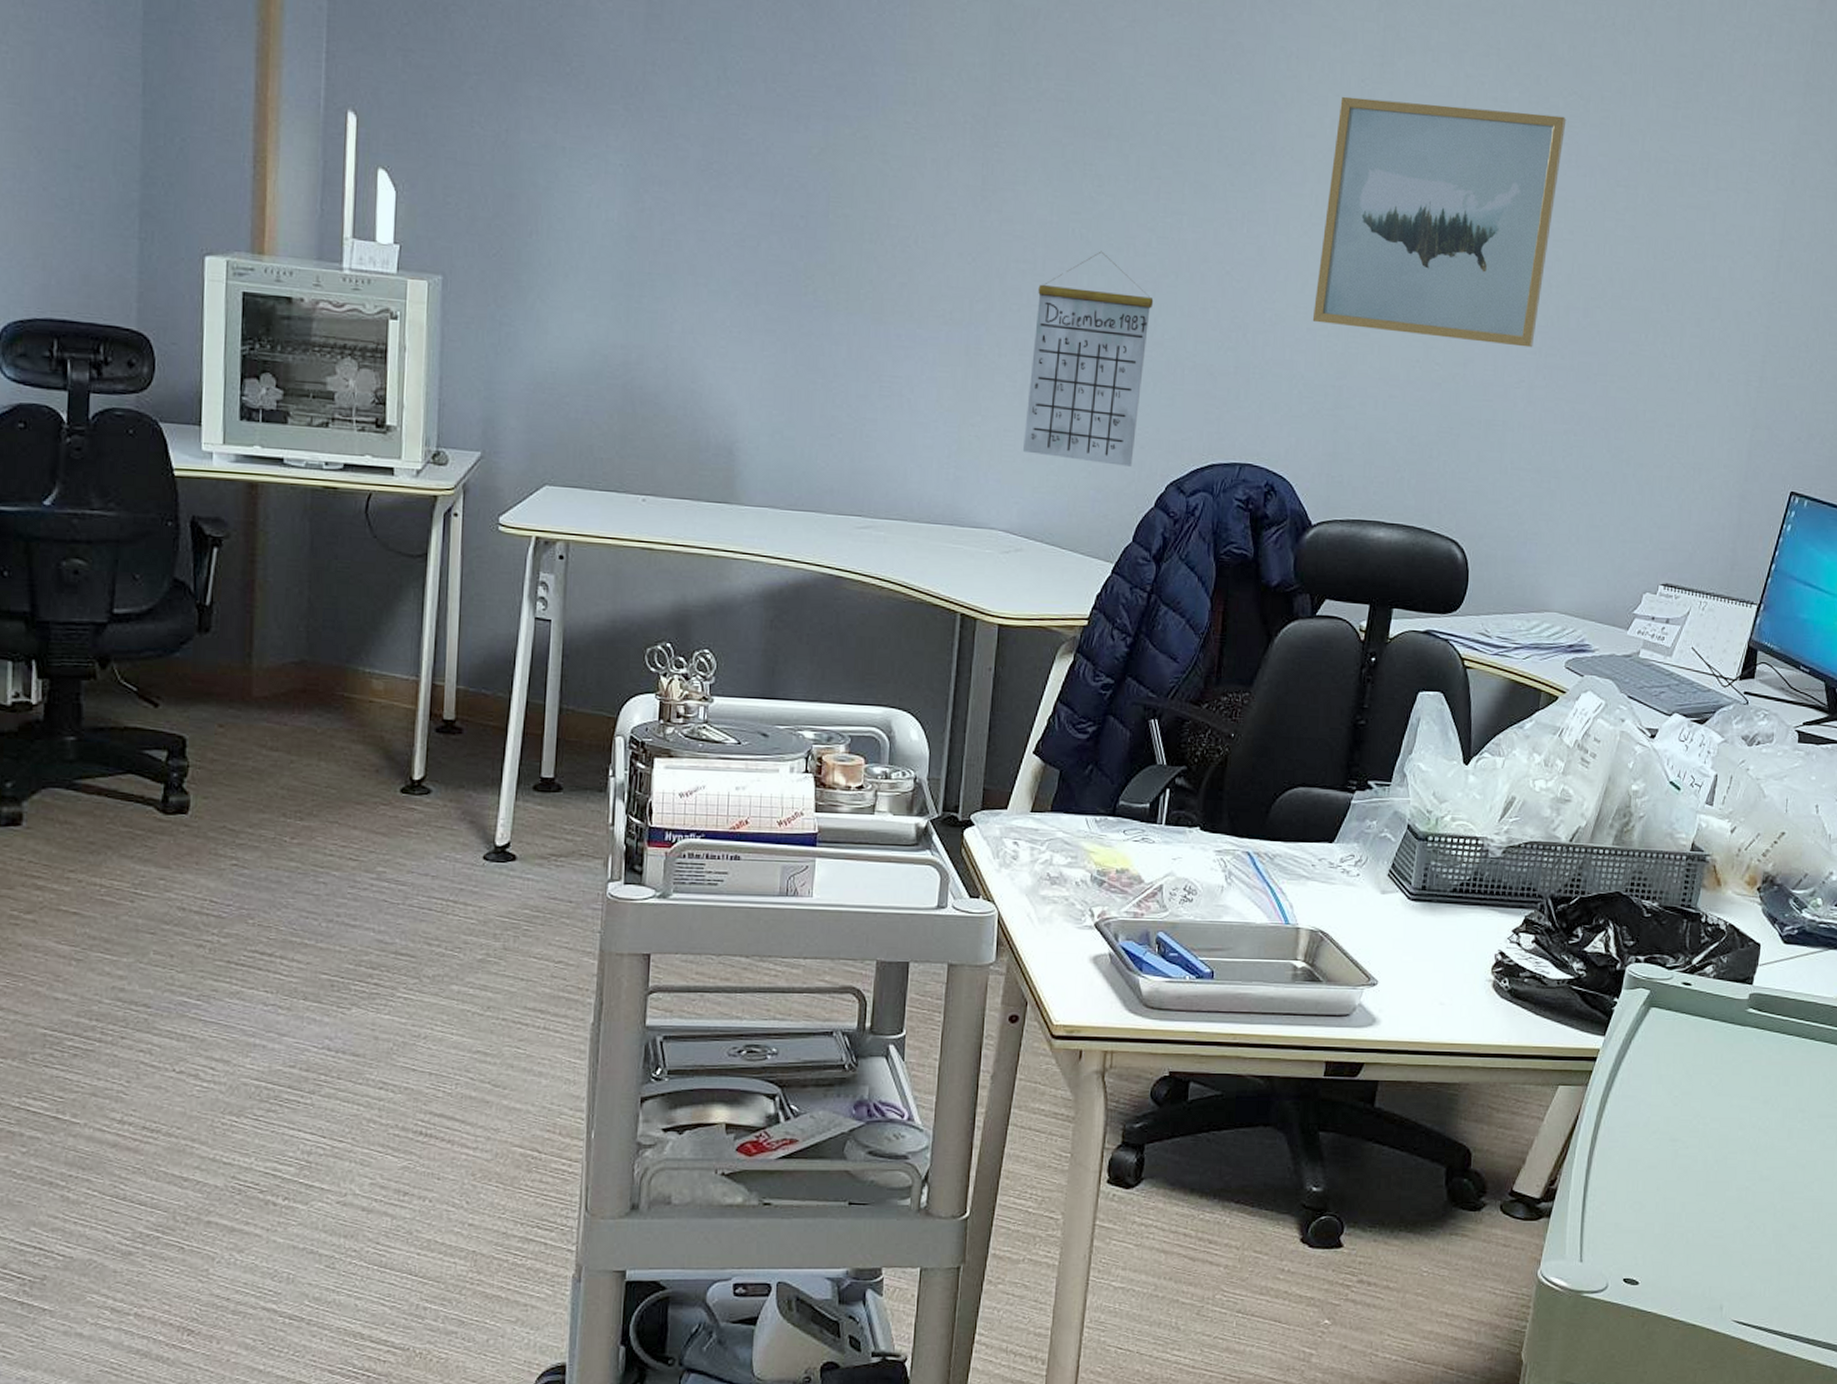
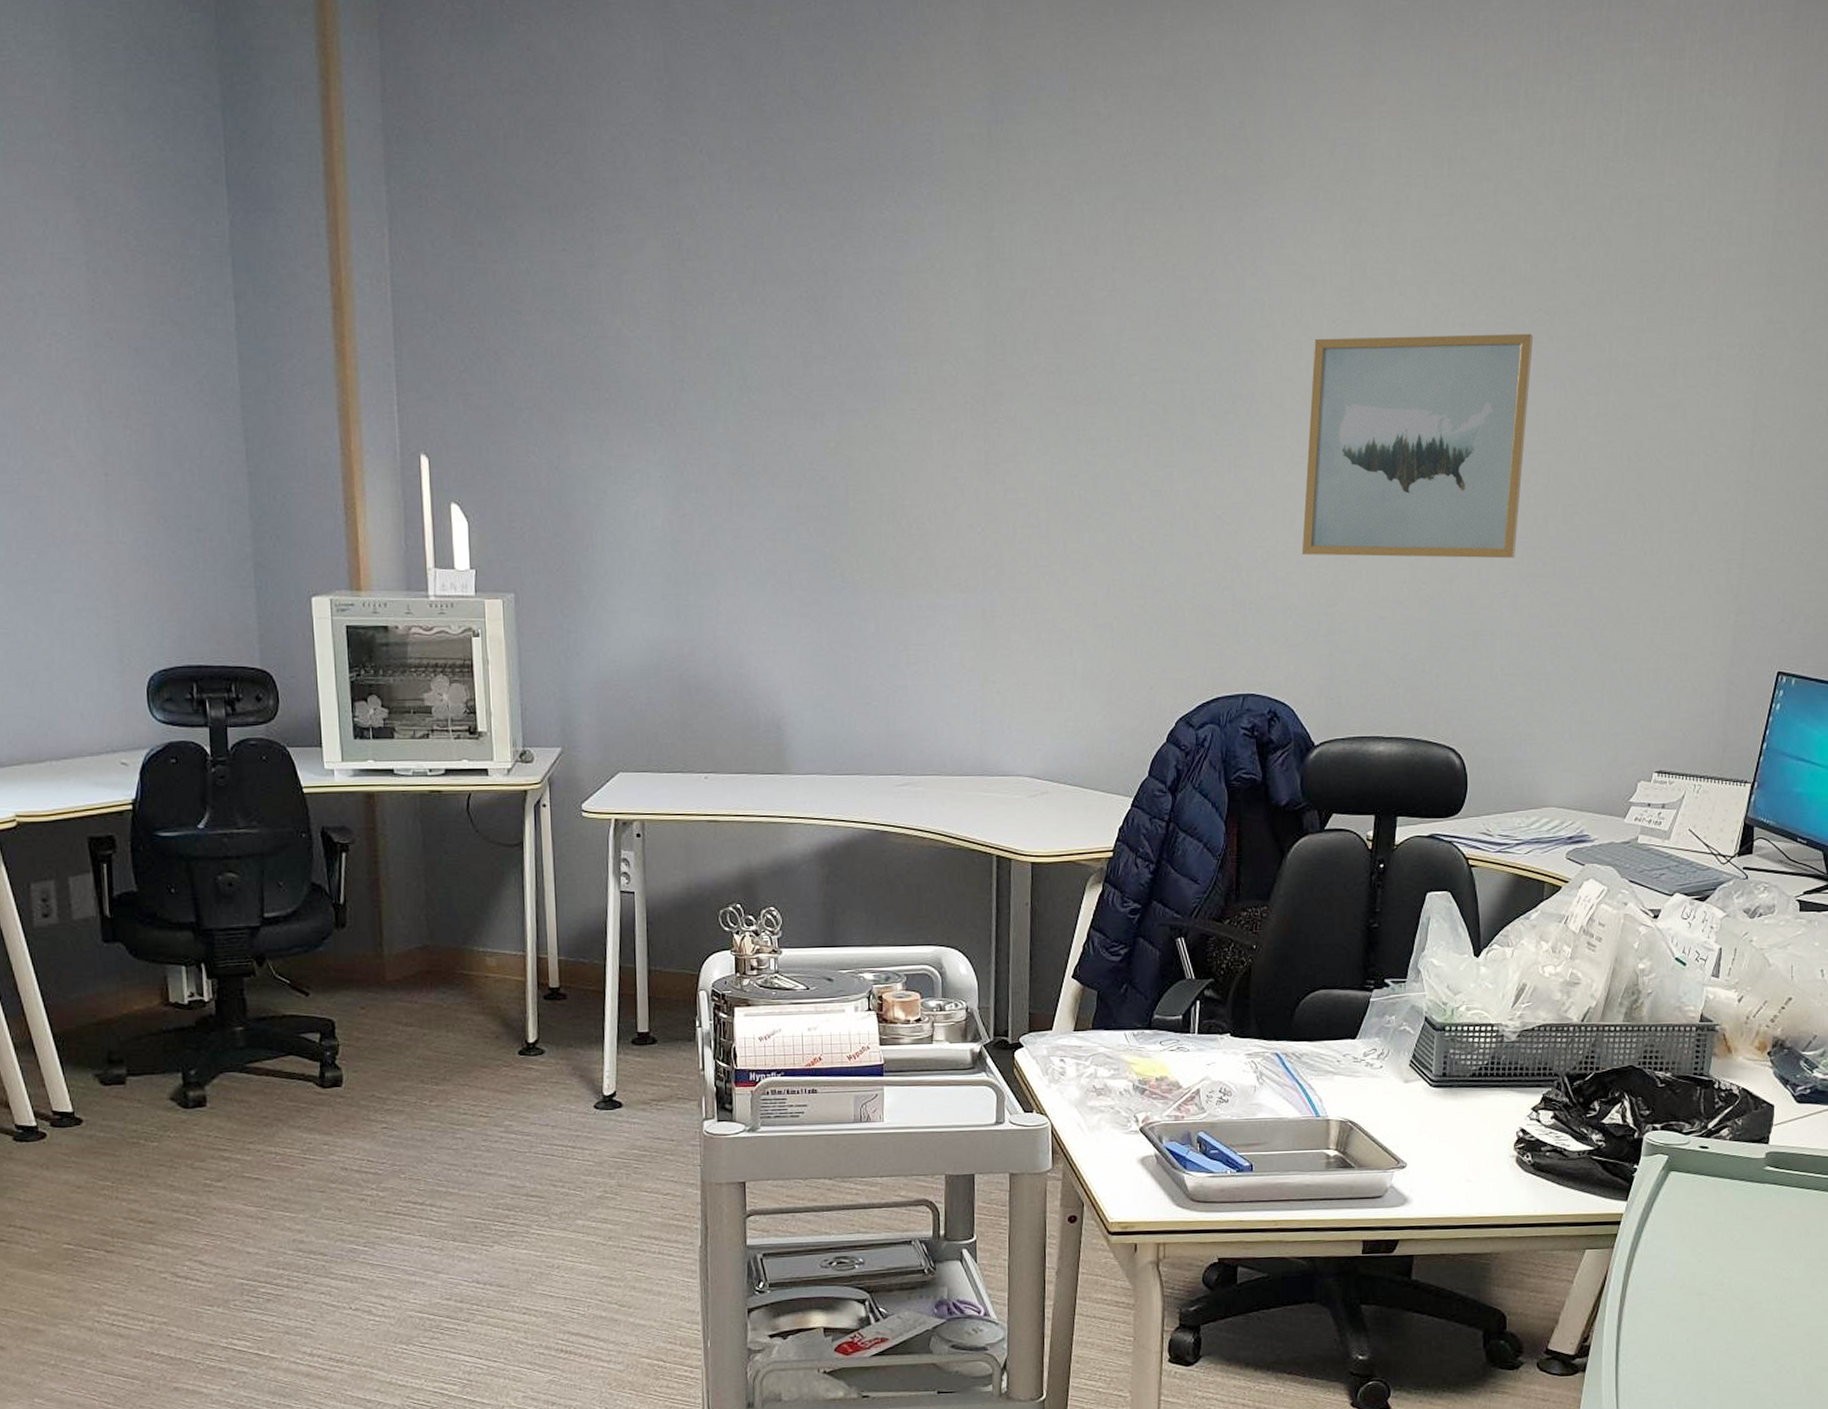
calendar: present [1022,251,1154,467] -> none [1041,509,1152,707]

